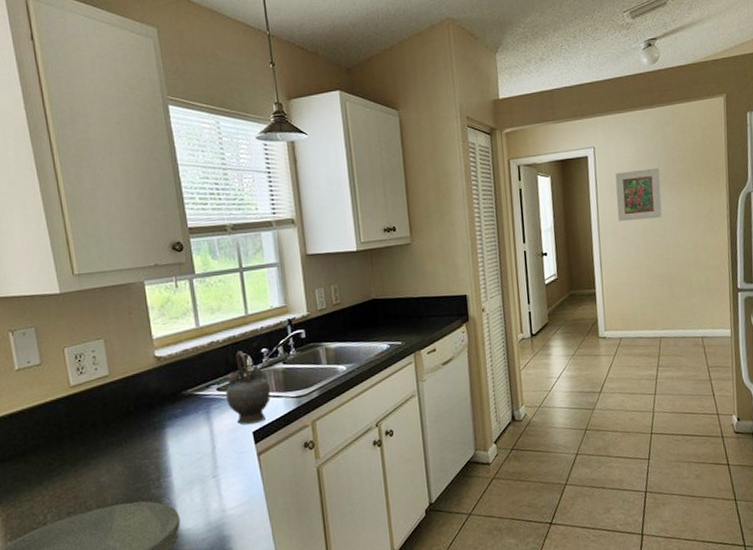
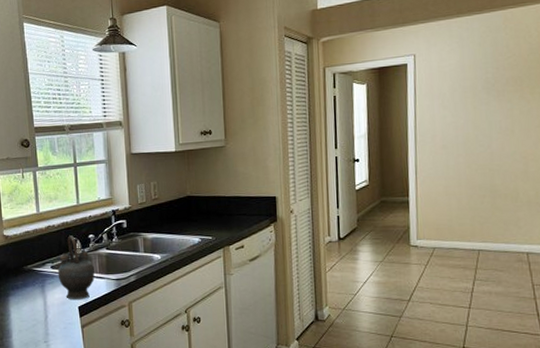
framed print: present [615,168,662,222] -> none [436,75,487,131]

